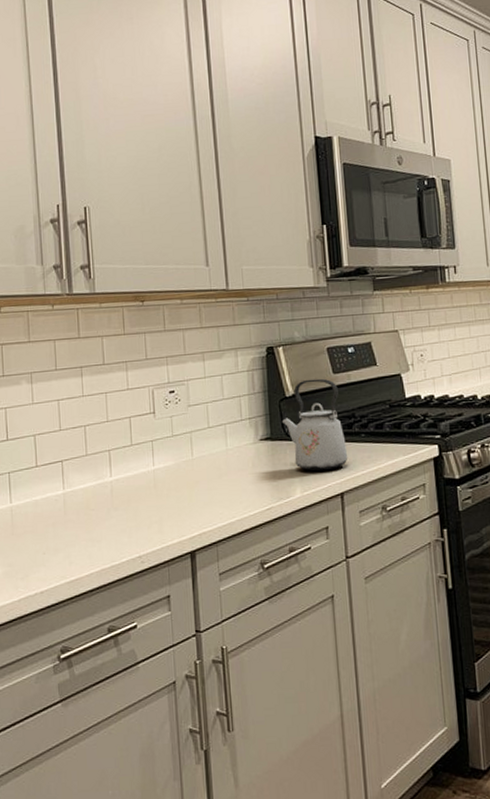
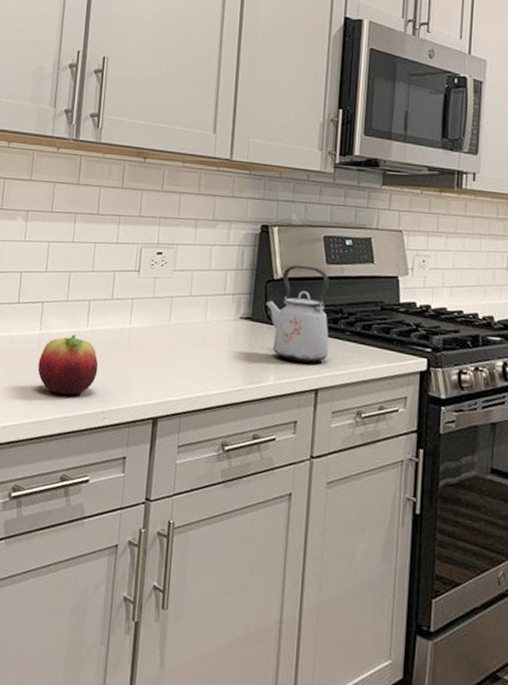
fruit: none [67,487,129,548] -> present [38,335,99,395]

